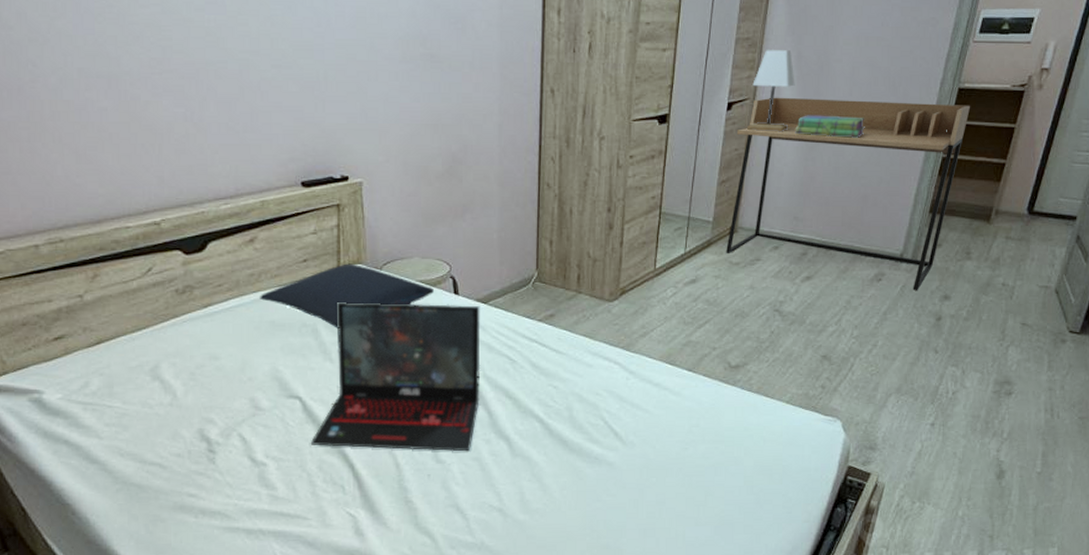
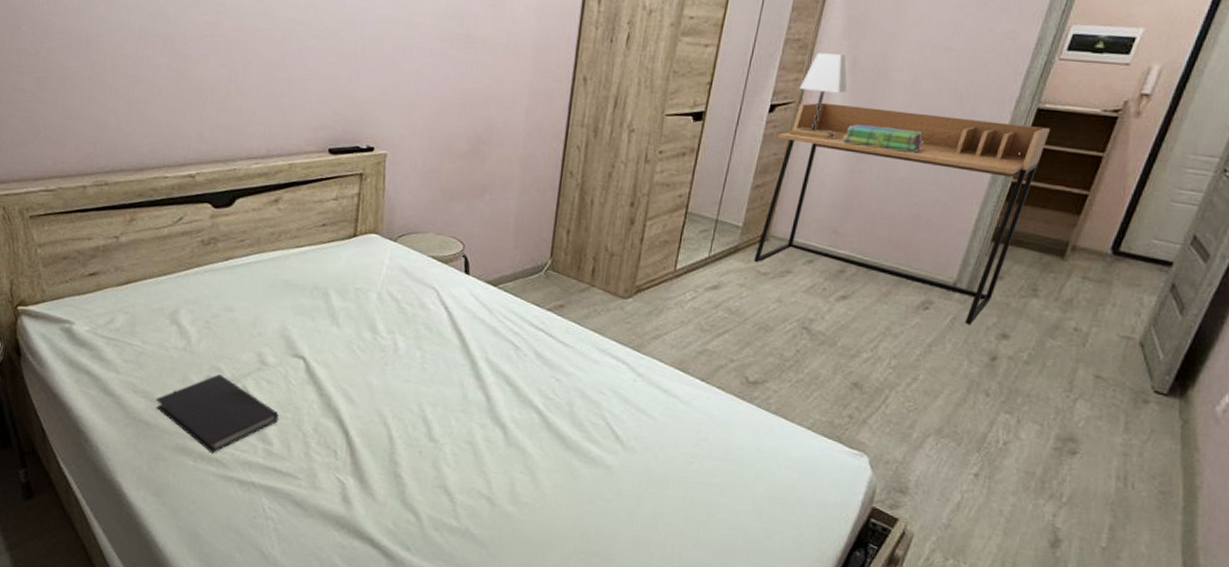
diary: none [145,425,280,507] -> present [156,374,279,454]
pillow: present [260,263,434,328] -> none [278,232,445,295]
laptop: present [311,302,481,452] -> none [310,269,490,434]

